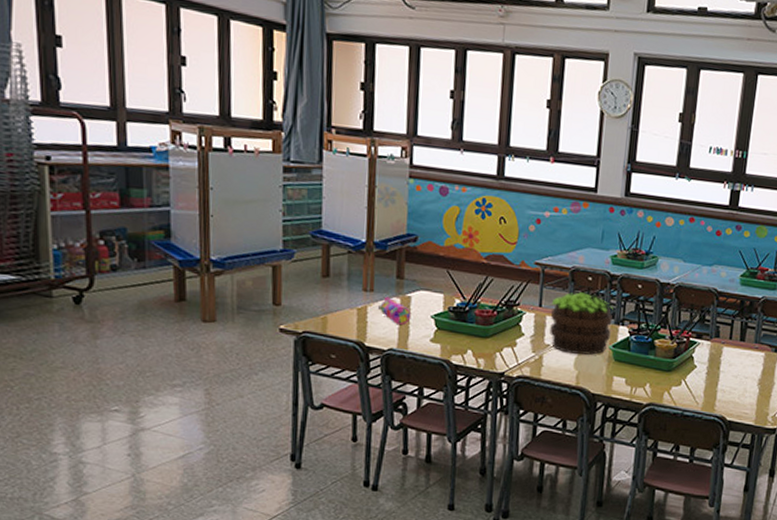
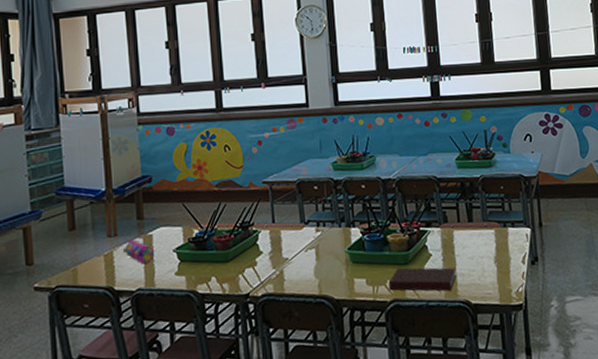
potted plant: present [550,292,614,355] -> none [283,201,344,264]
notebook: none [647,373,718,404] -> present [388,267,456,291]

